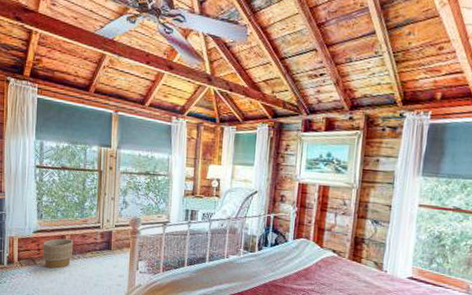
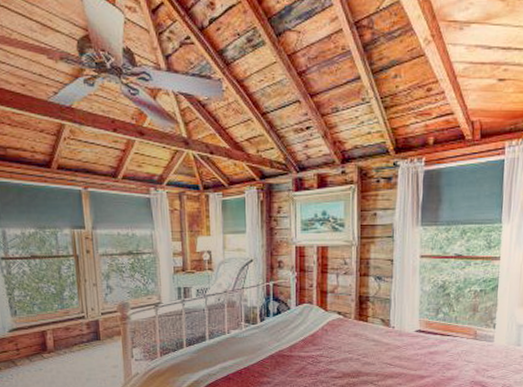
planter: present [42,238,74,269] -> none [21,334,58,368]

